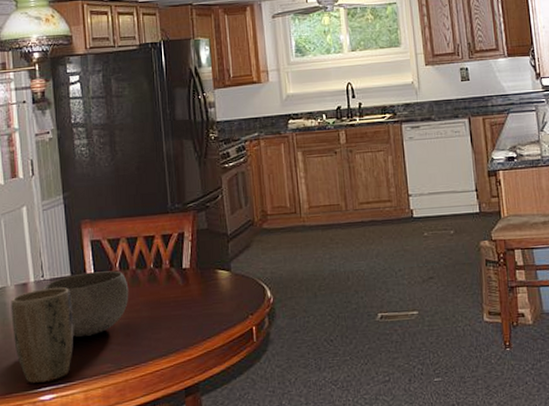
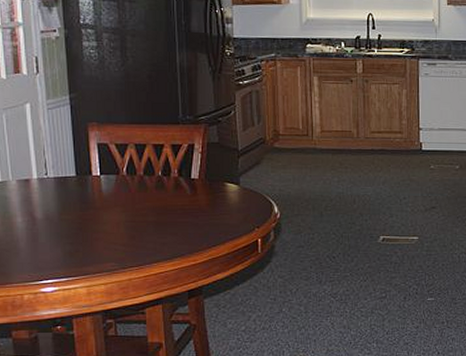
plant pot: present [11,287,74,383] -> none [12,186,78,275]
bowl: present [42,270,129,337] -> none [45,174,136,235]

